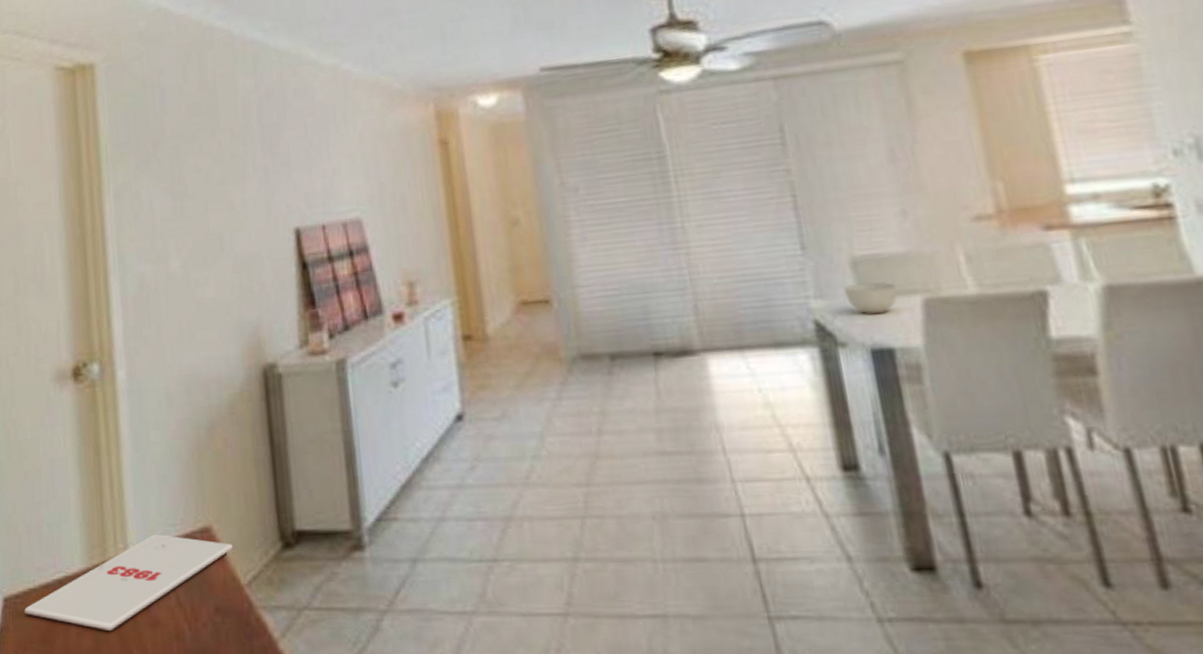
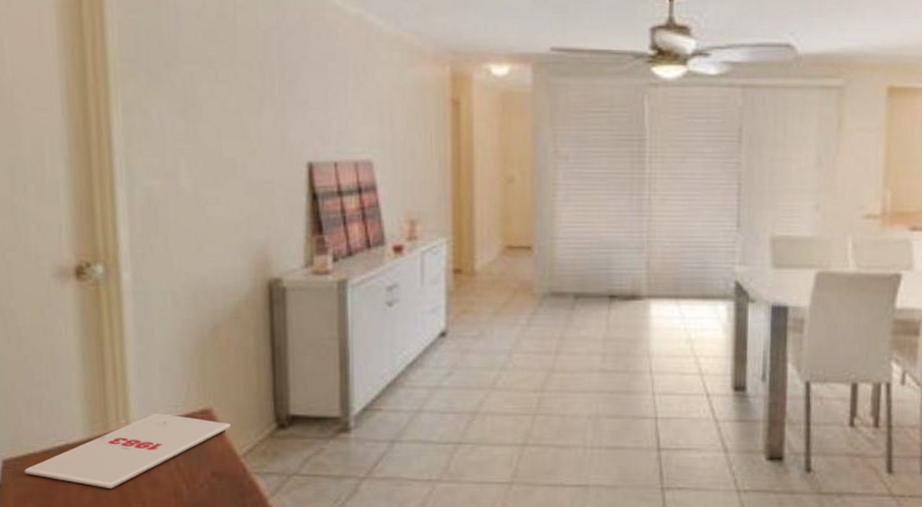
bowl: present [843,282,897,315] -> none [761,256,800,281]

